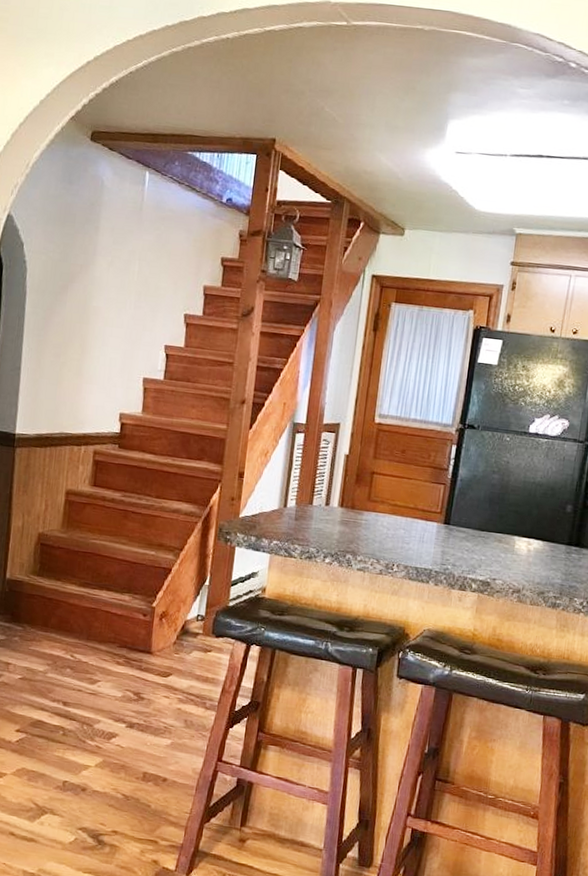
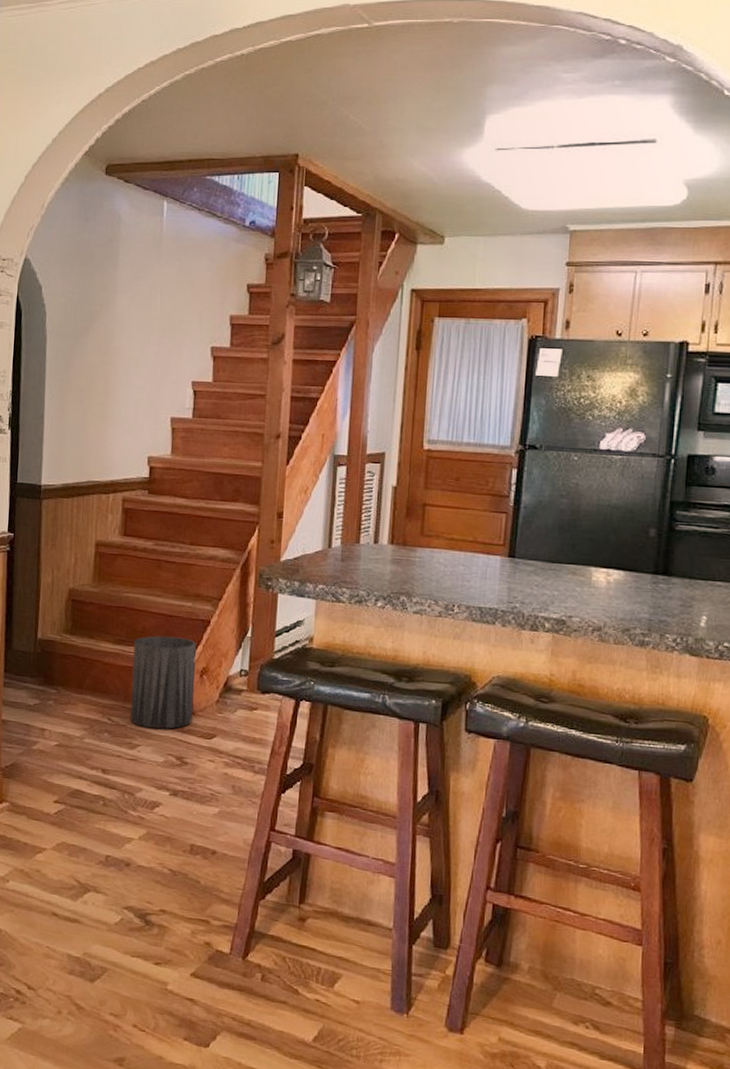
trash can: none [92,580,157,667] -> present [130,636,196,729]

